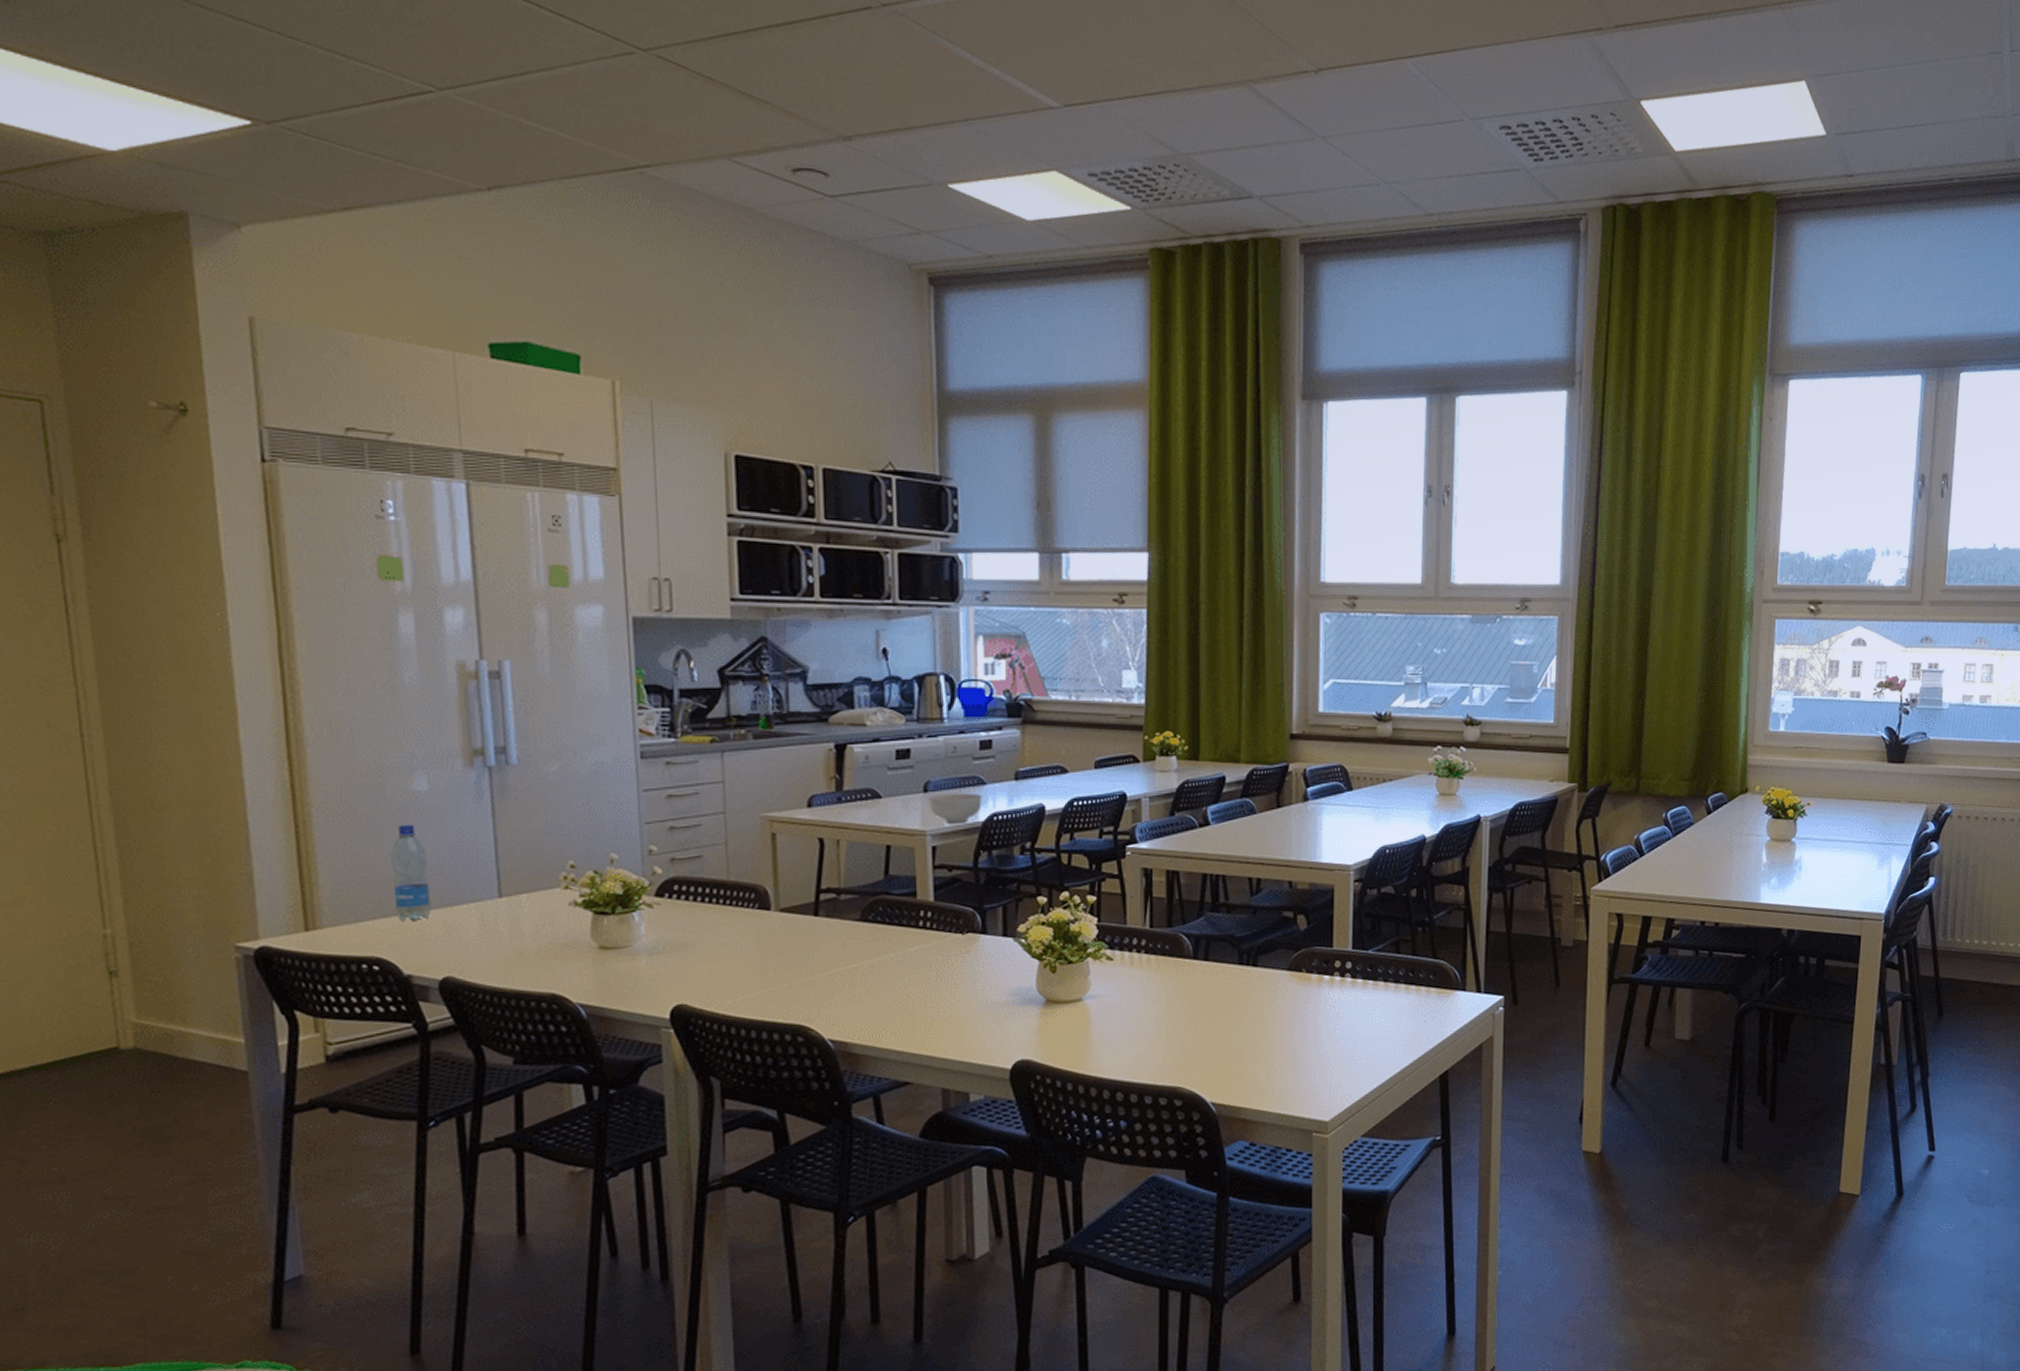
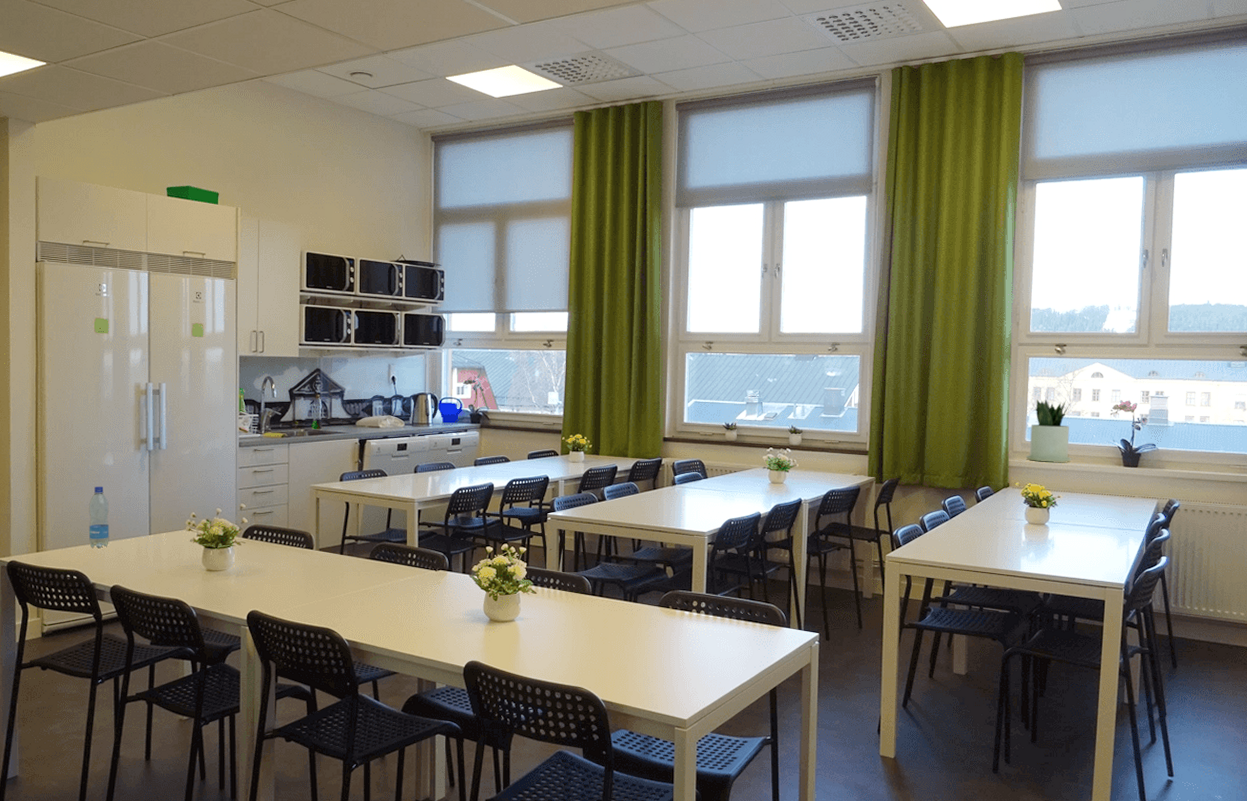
bowl: present [928,793,982,822] -> none [417,474,452,494]
planter: none [1768,675,1826,759] -> present [1025,399,1072,462]

